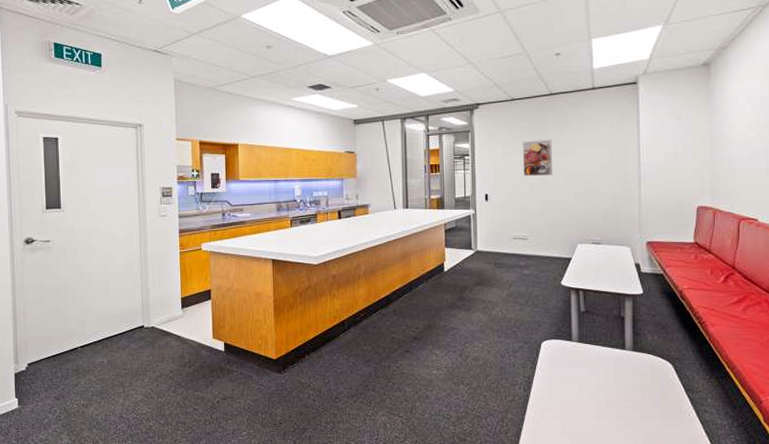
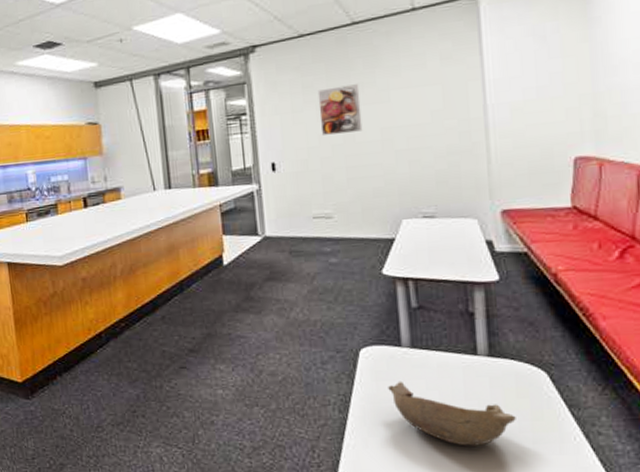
bowl: none [561,367,650,419] -> present [388,381,516,446]

